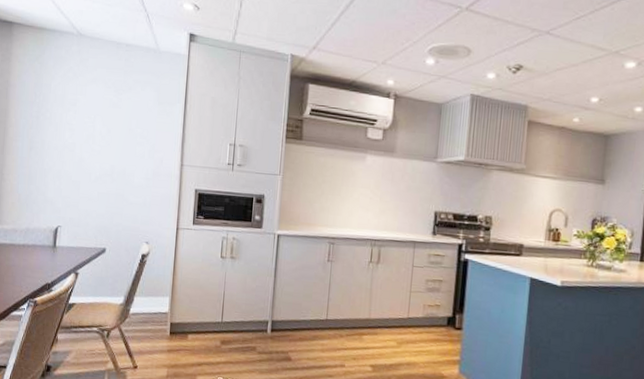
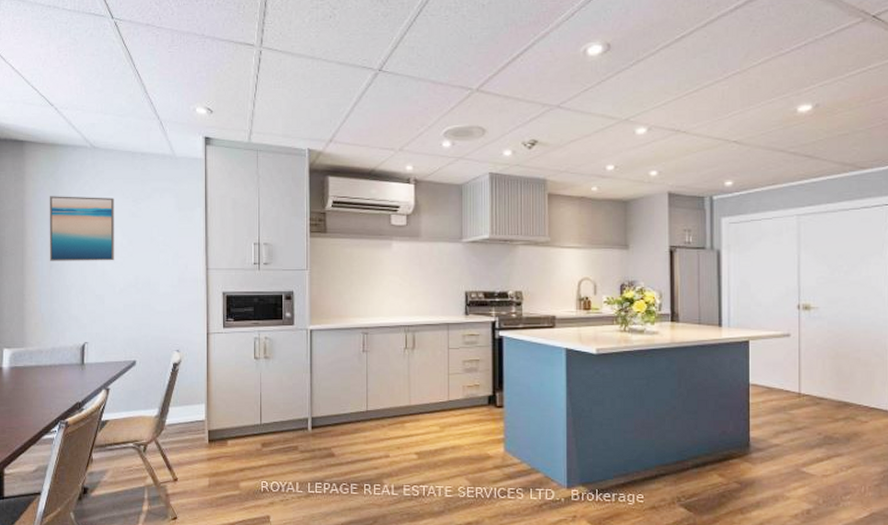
wall art: none [29,79,97,149] -> present [49,196,115,261]

